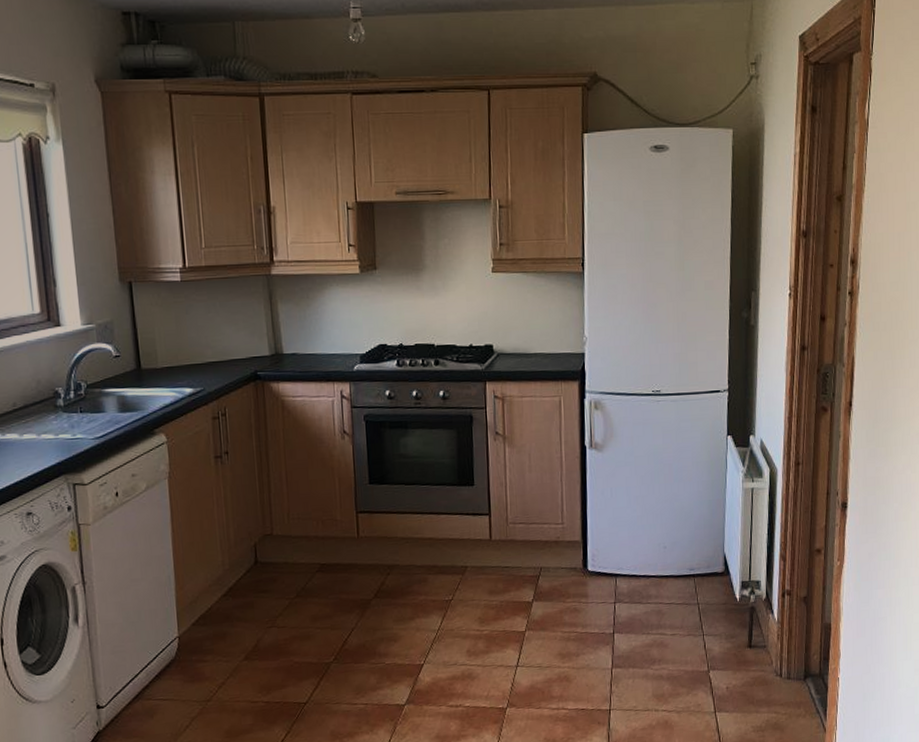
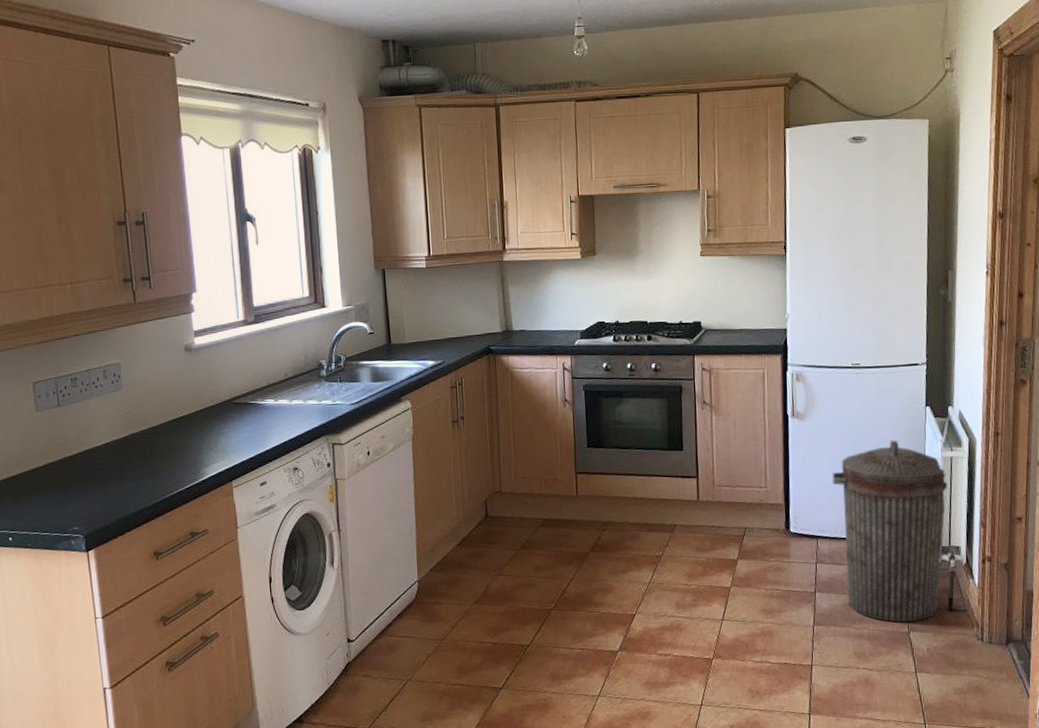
trash can: none [631,471,749,662] -> present [832,440,948,623]

